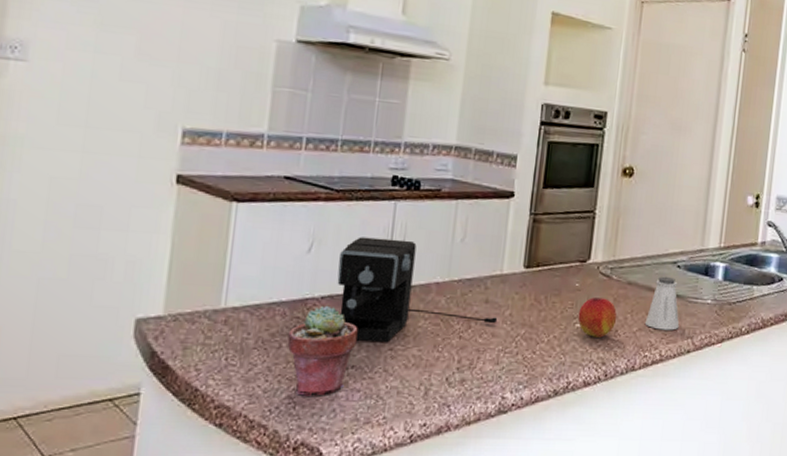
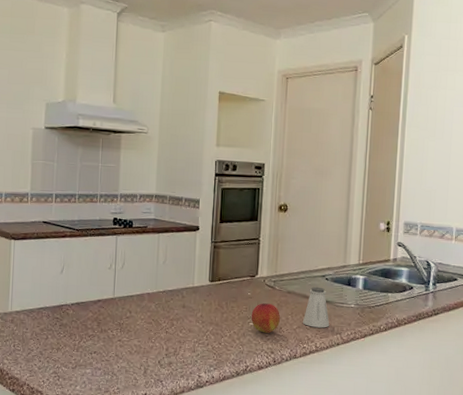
potted succulent: present [287,305,358,396] -> none [51,309,97,372]
coffee maker: present [337,237,498,342] -> none [81,262,192,335]

